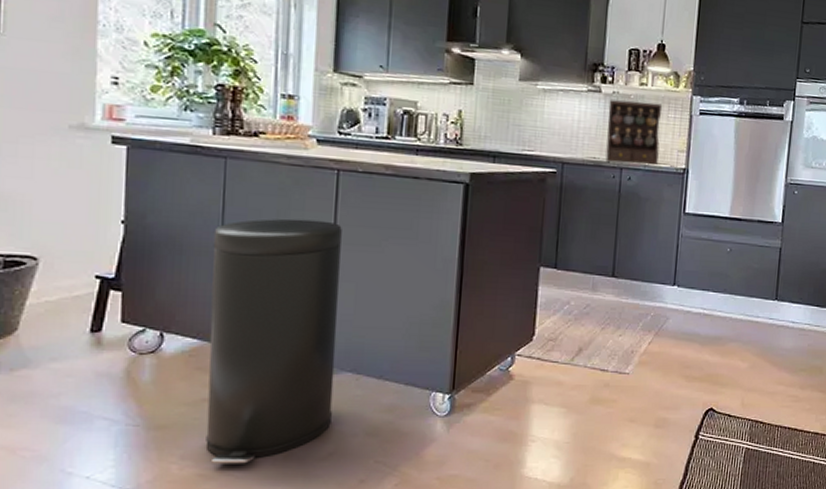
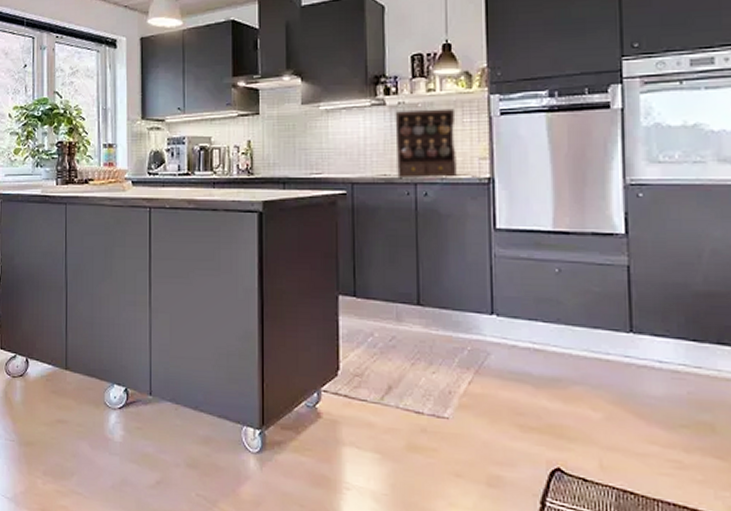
pedal bin: present [205,218,342,464] -> none [60,255,157,485]

